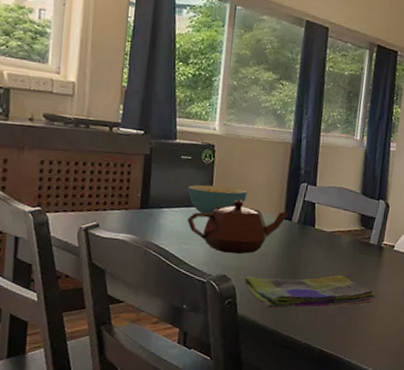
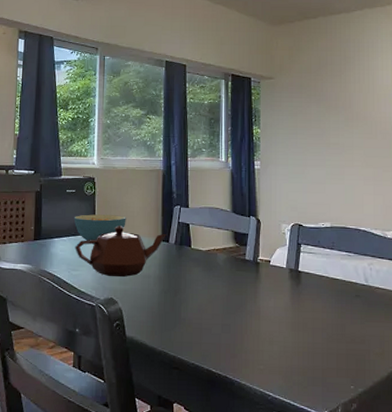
dish towel: present [244,274,377,308] -> none [130,292,258,329]

